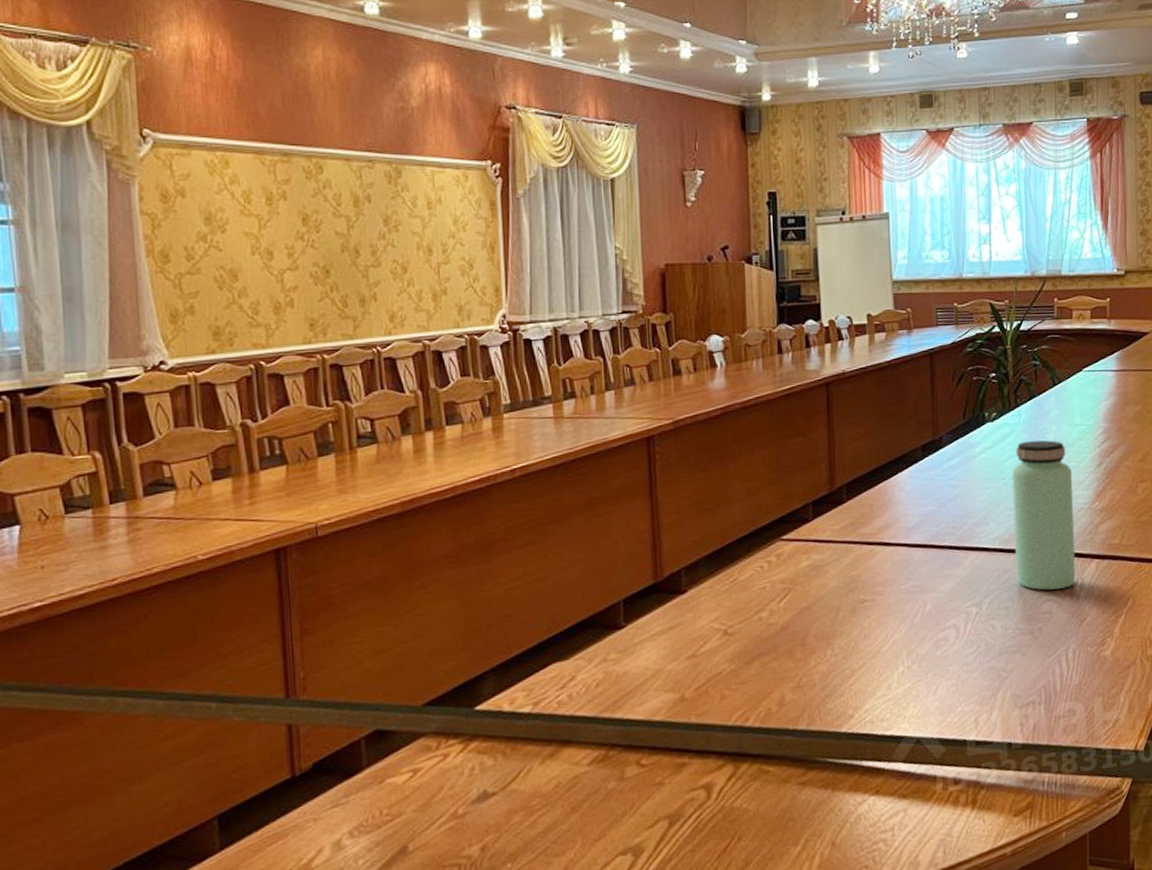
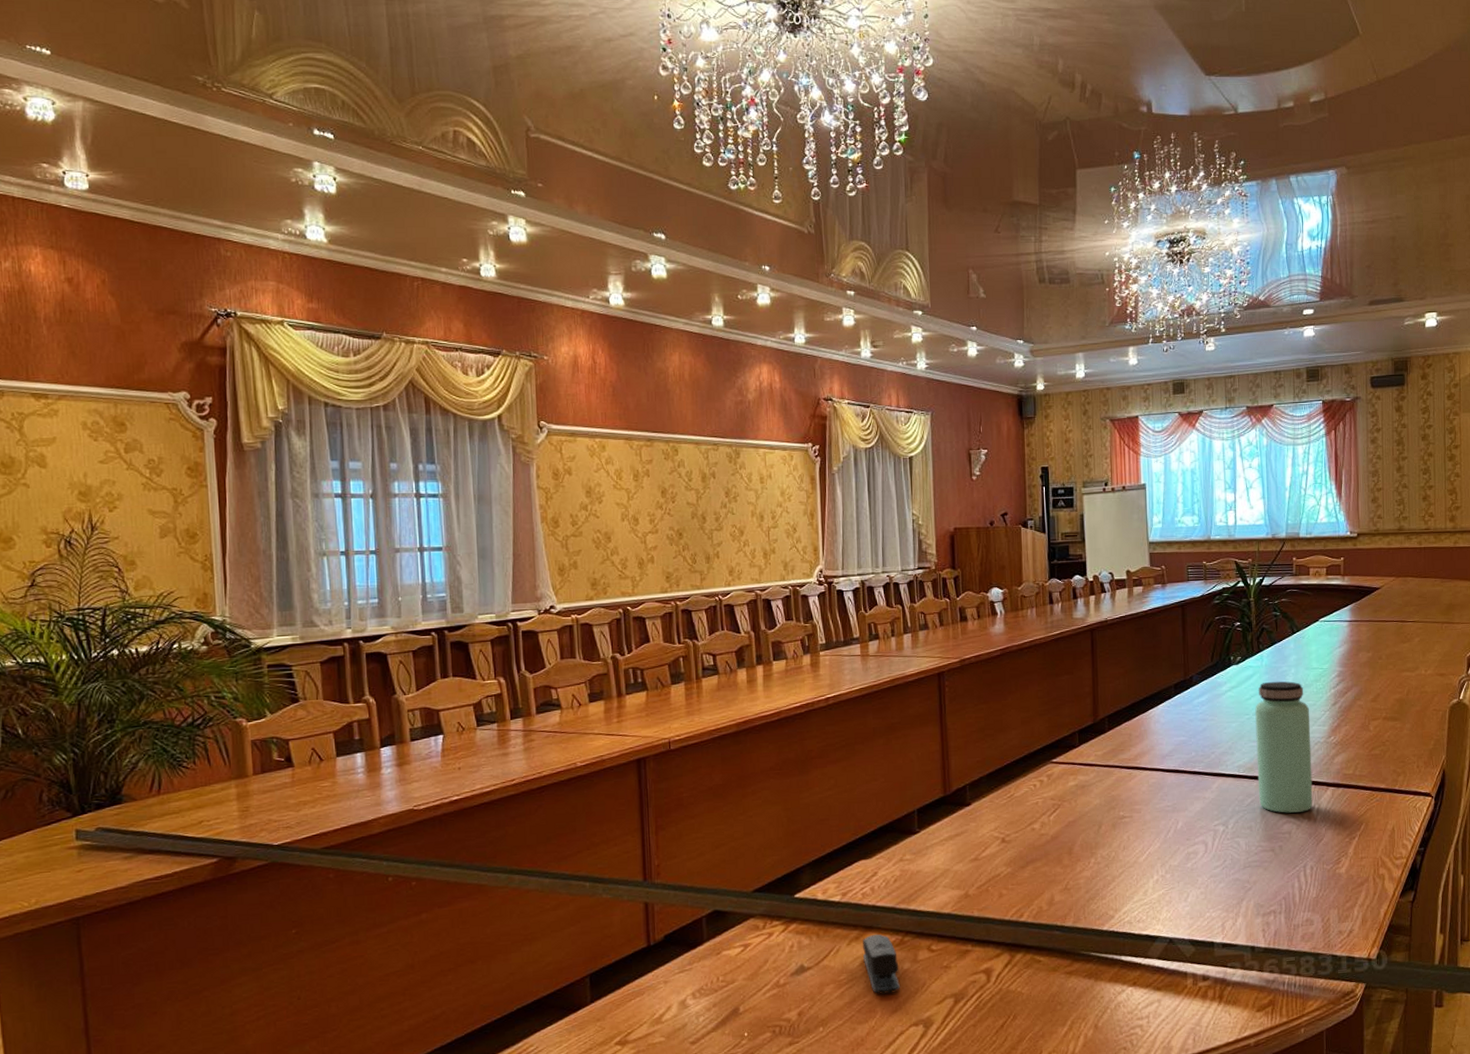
stapler: none [558,749,605,820] -> present [862,934,901,994]

